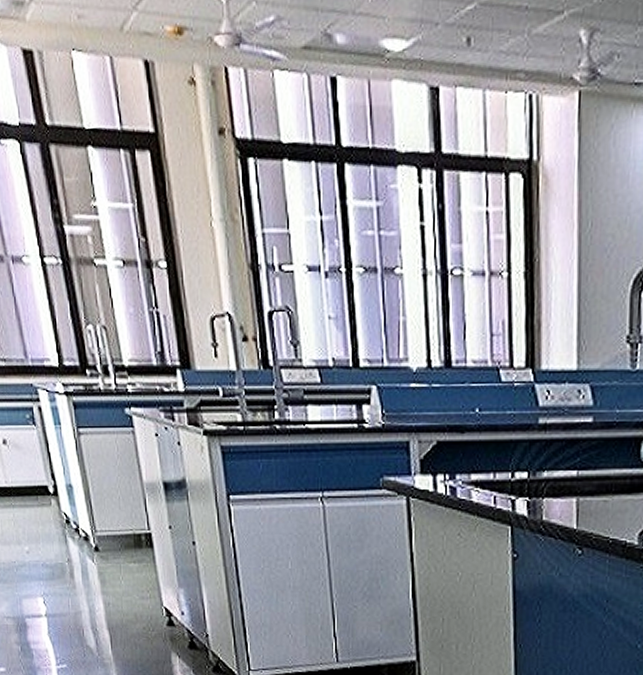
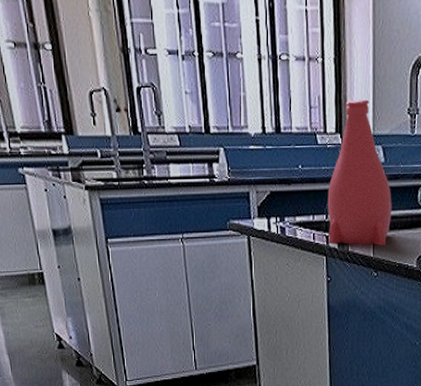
bottle: none [513,324,604,515] -> present [327,99,392,246]

